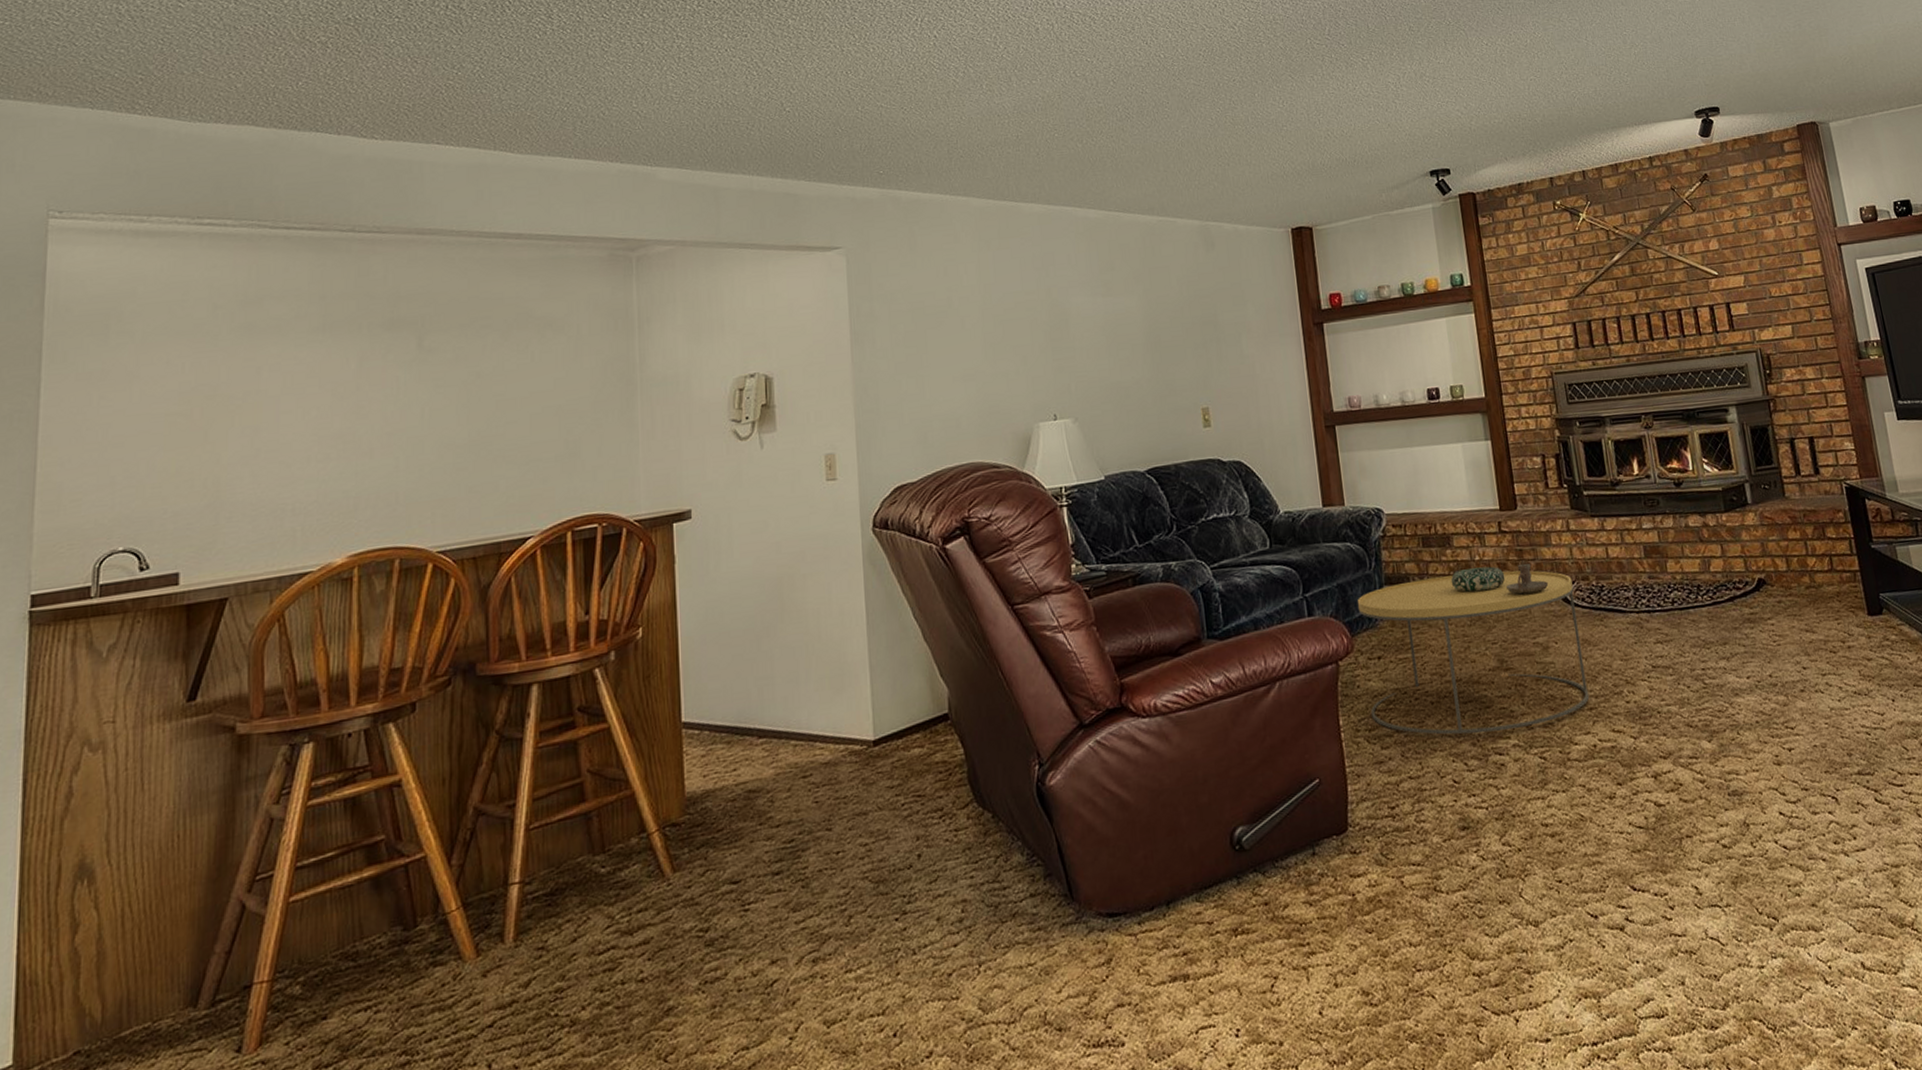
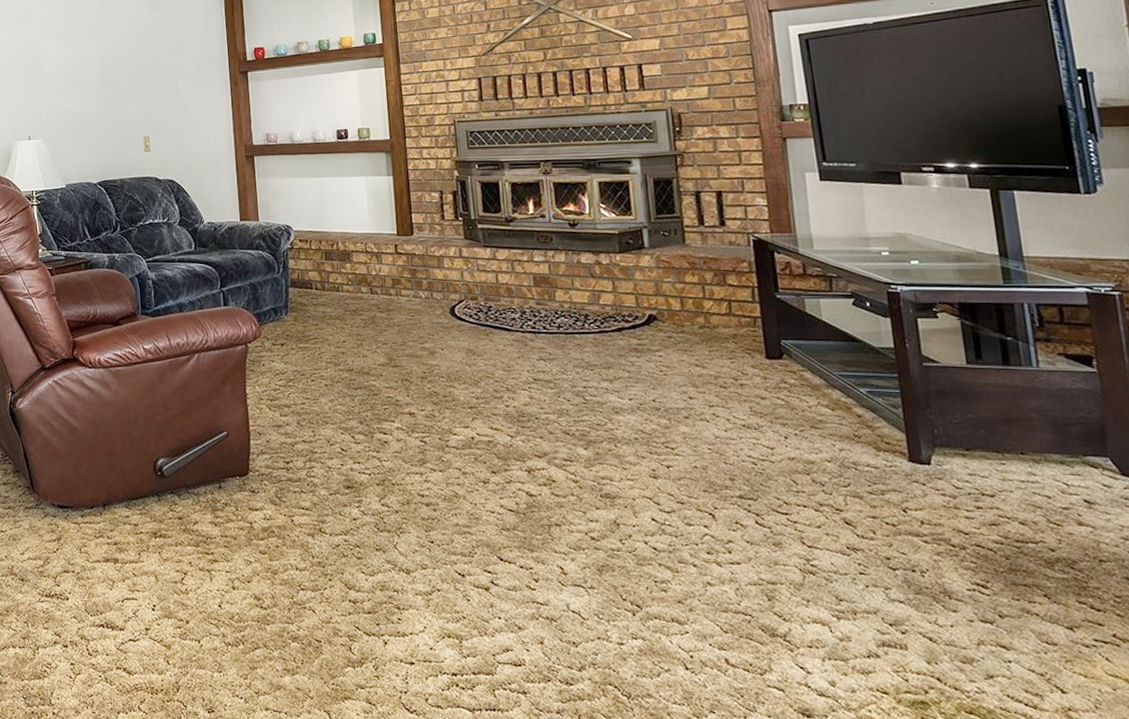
coffee table: present [1357,570,1590,735] -> none [265,285,471,415]
decorative bowl: present [1451,566,1505,593] -> none [348,280,399,301]
candle holder: present [1506,563,1549,595] -> none [399,281,439,306]

